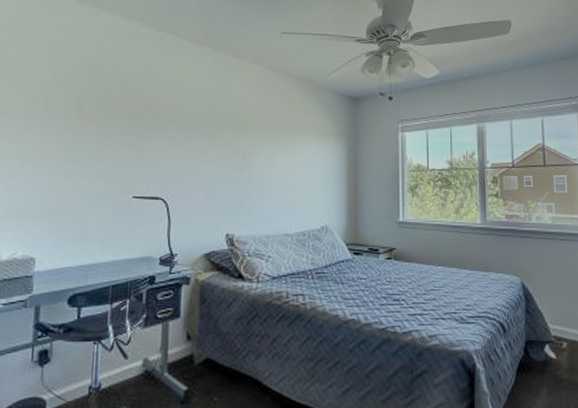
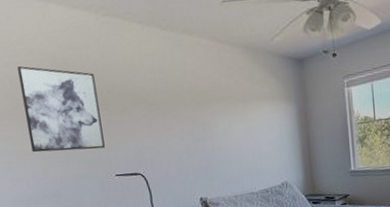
wall art: none [42,66,133,165] -> present [18,65,105,153]

